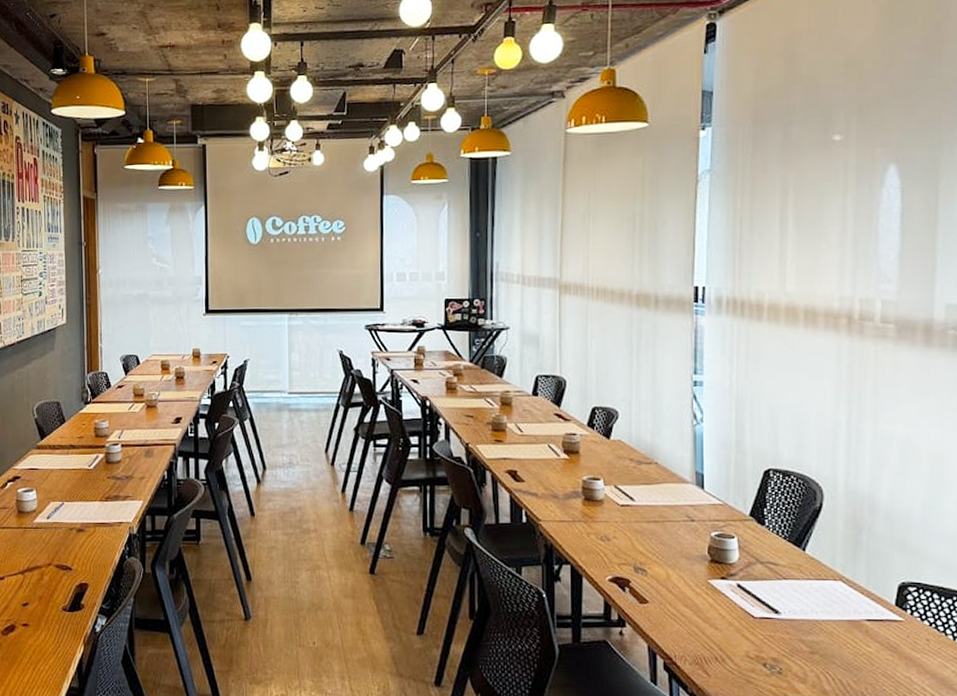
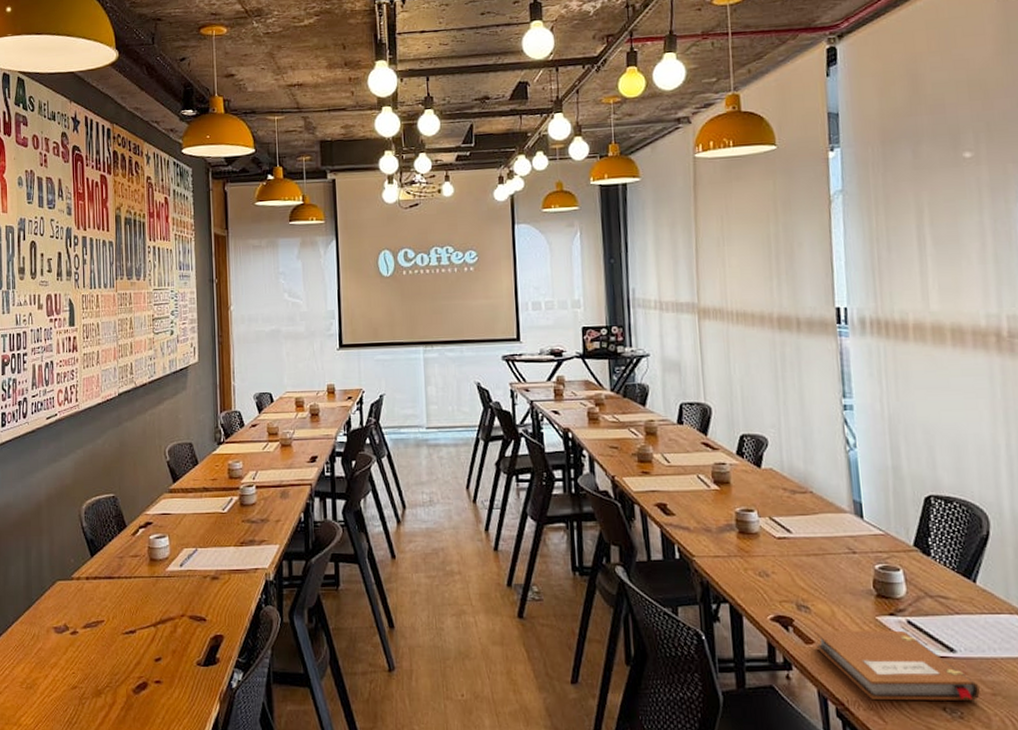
notebook: none [649,591,799,658] -> present [814,630,980,701]

